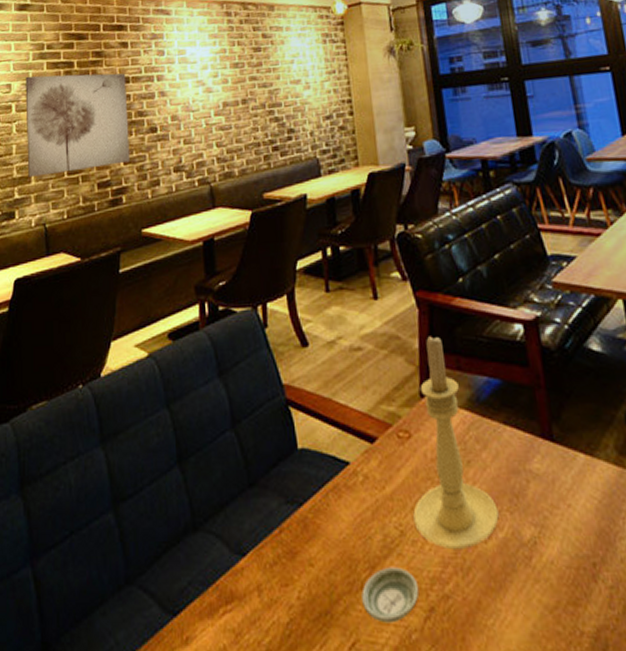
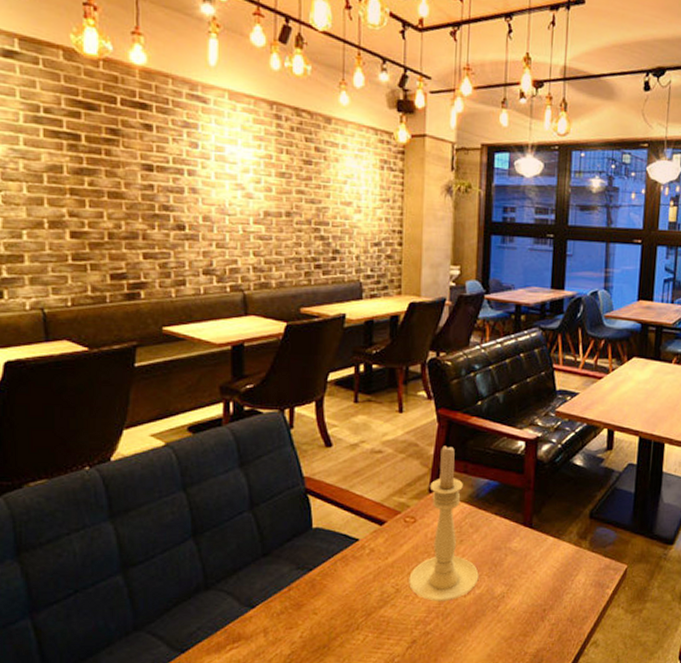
wall art: present [25,73,130,177] -> none [14,140,151,258]
saucer: present [361,566,420,623] -> none [357,613,406,652]

